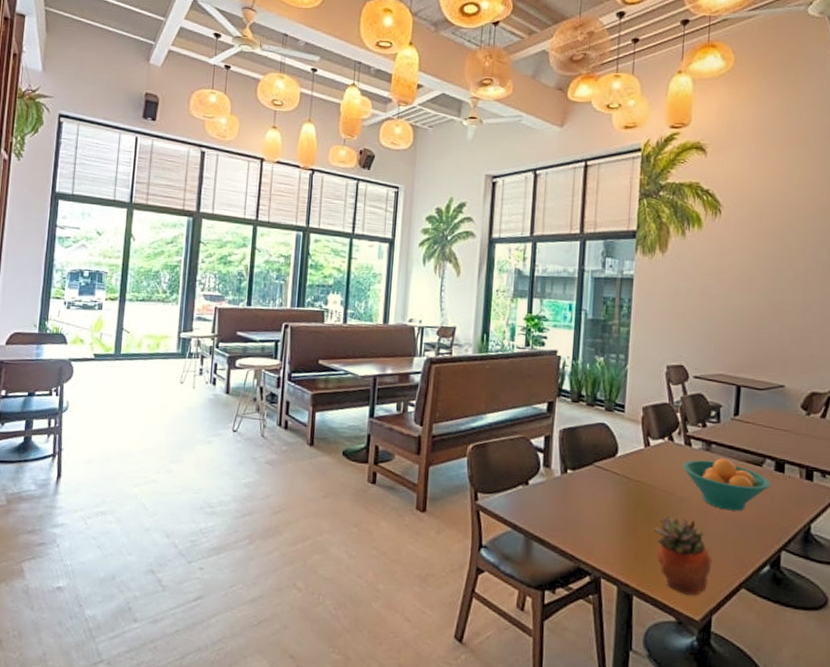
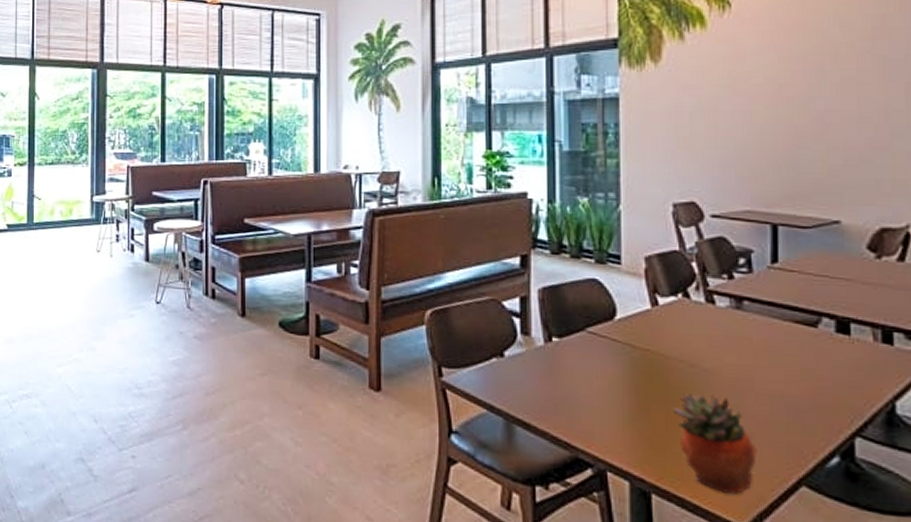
fruit bowl: present [682,458,770,511] -> none [704,318,831,386]

